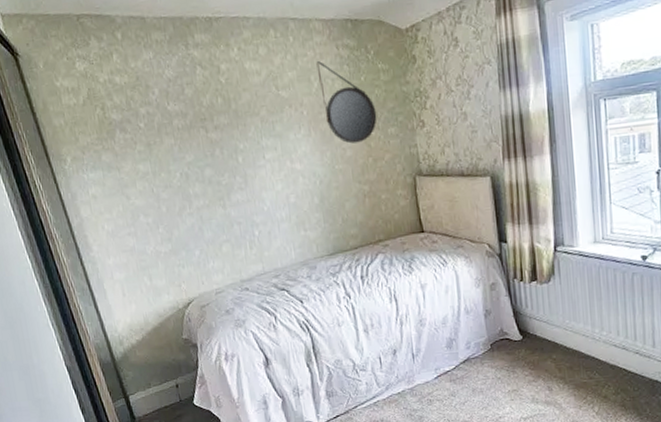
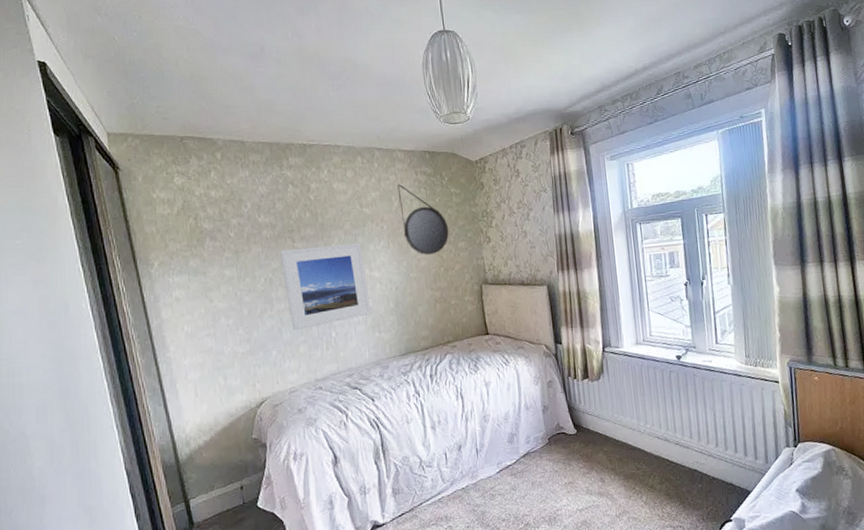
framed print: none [193,131,295,230] -> present [280,243,372,331]

